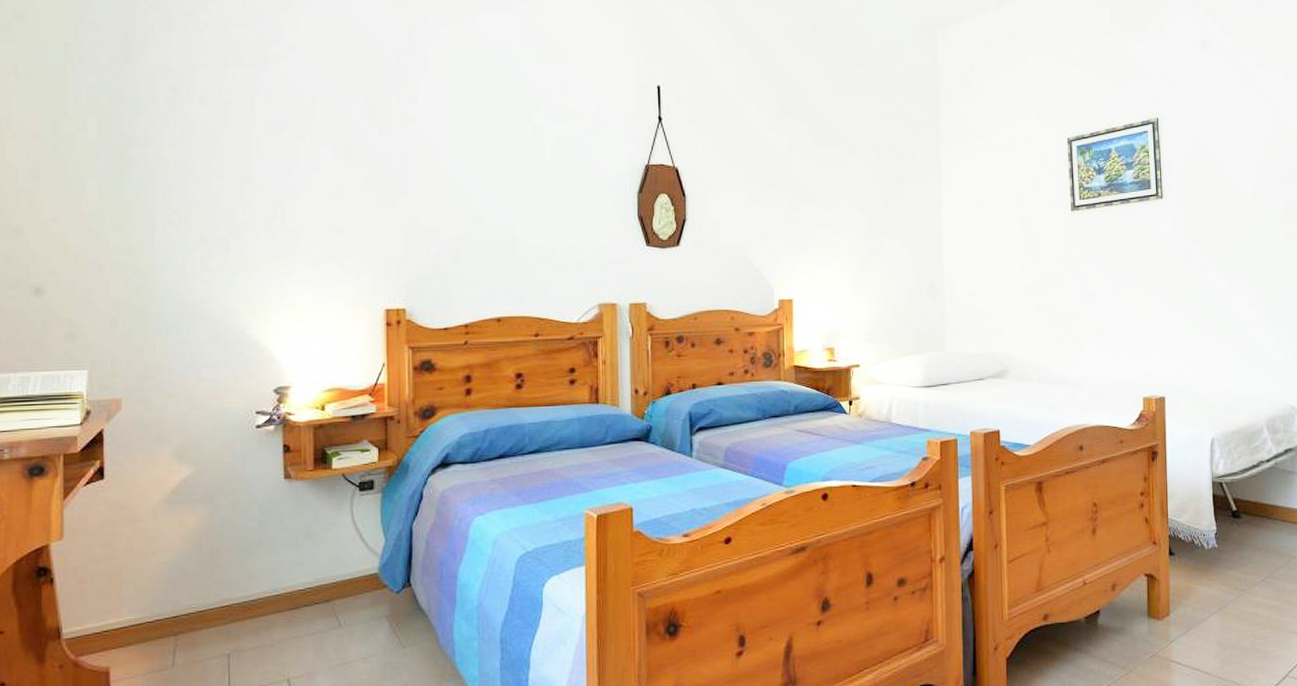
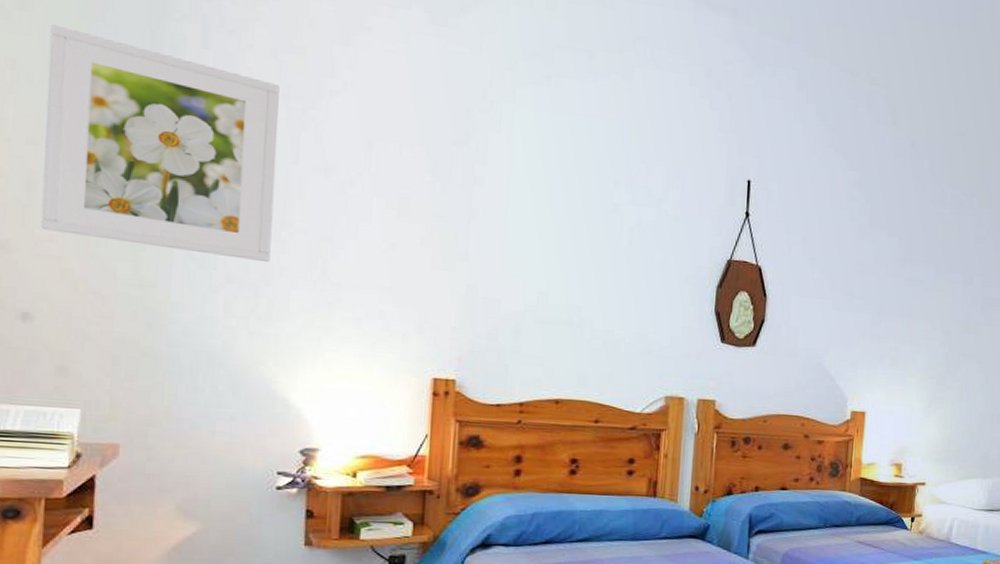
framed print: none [43,29,236,219] -> present [40,24,280,263]

